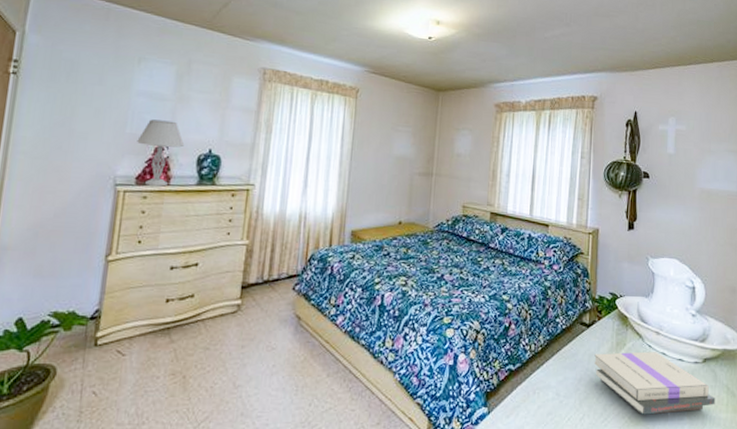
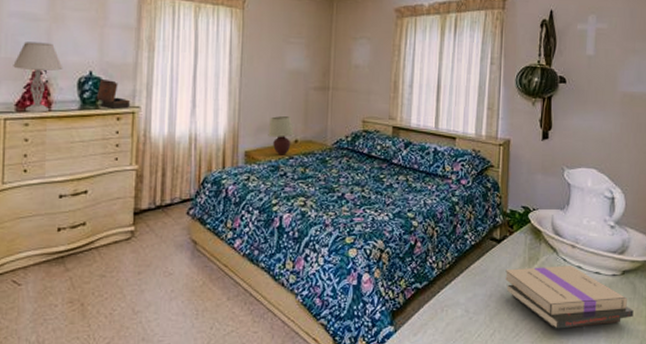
jewelry box: none [213,156,246,187] -> present [96,78,131,110]
table lamp: none [374,198,399,236] -> present [268,116,295,155]

